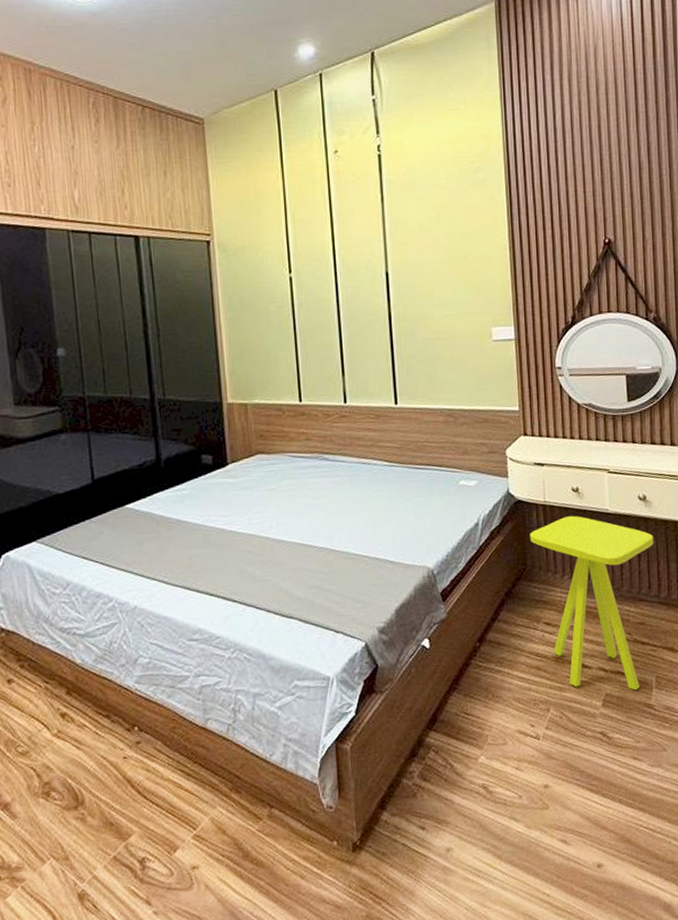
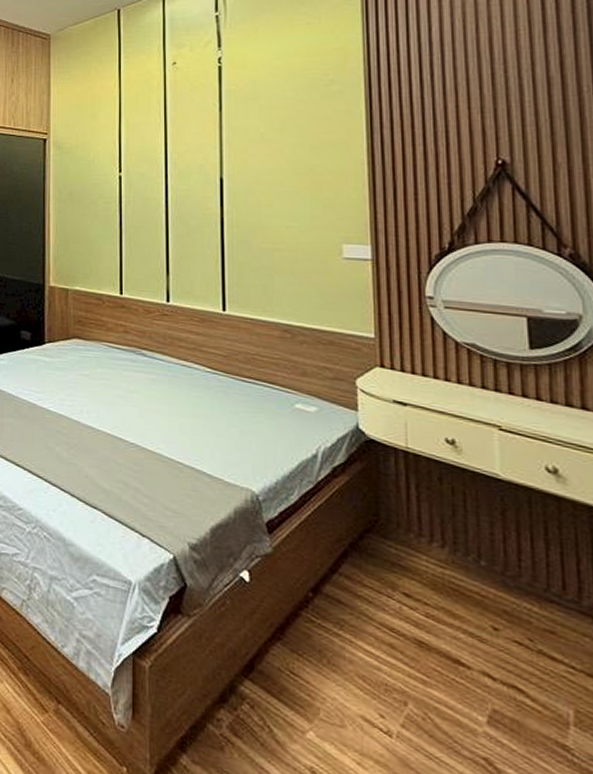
side table: present [530,515,654,690] -> none [385,470,571,719]

